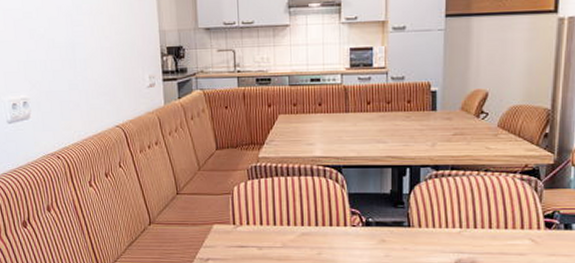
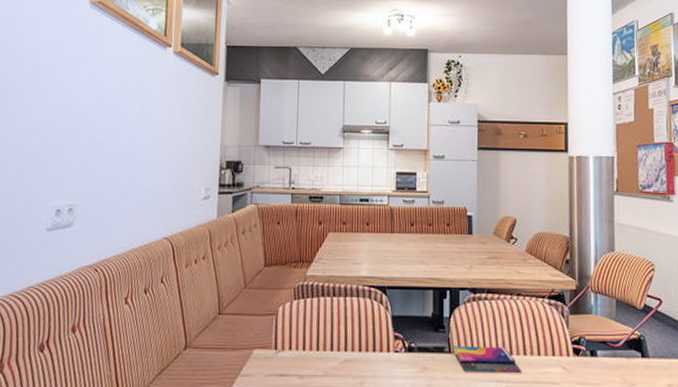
smartphone: none [412,220,485,244] -> present [452,346,521,372]

